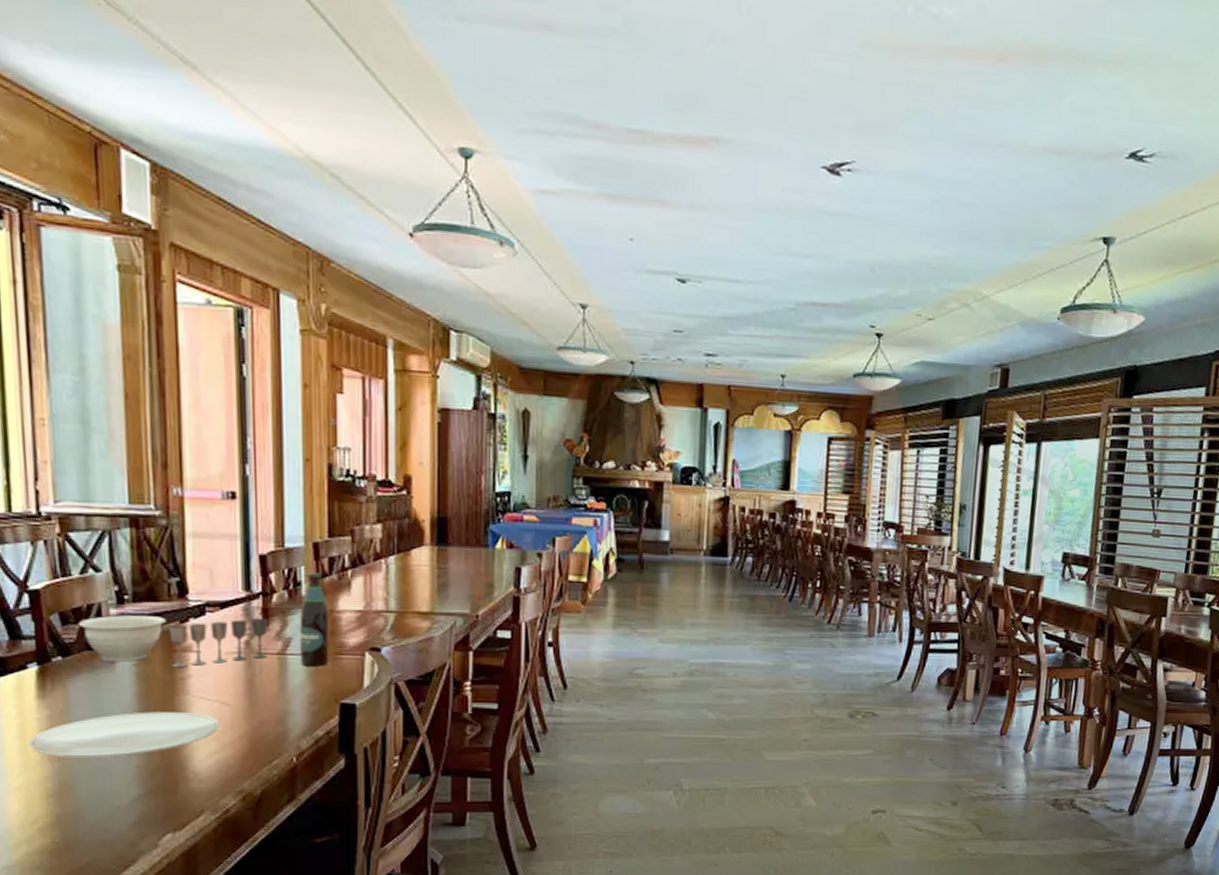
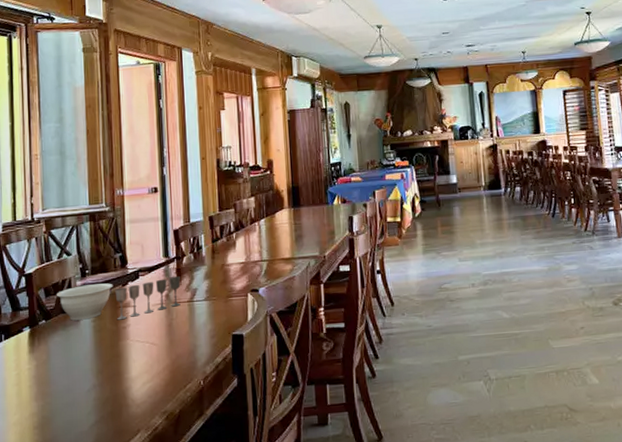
plate: present [28,712,221,759] -> none [22,353,150,397]
bottle: present [300,573,330,667] -> none [202,238,224,309]

